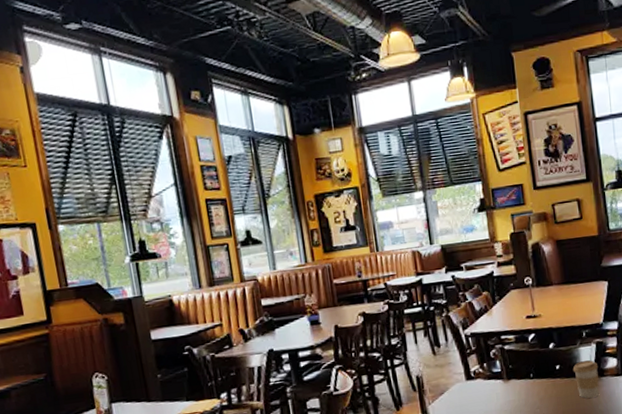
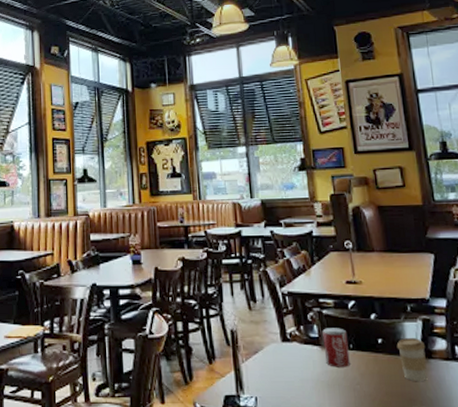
soda can: none [504,360,531,397] -> present [322,328,350,367]

